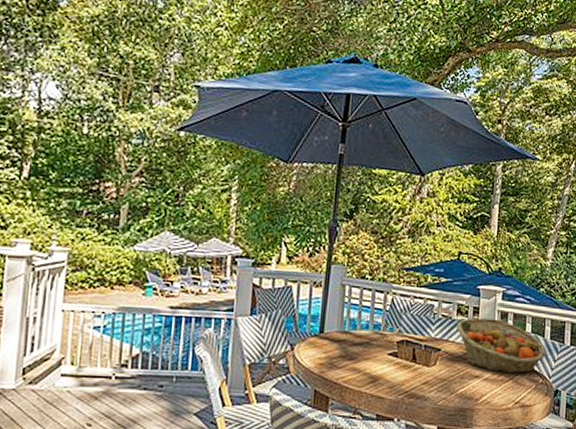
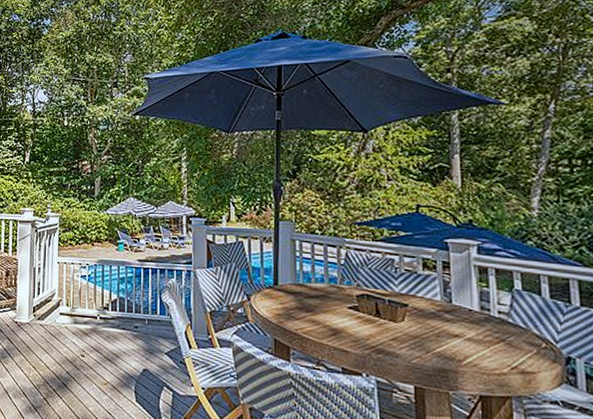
fruit basket: present [456,318,546,374] -> none [423,273,547,336]

